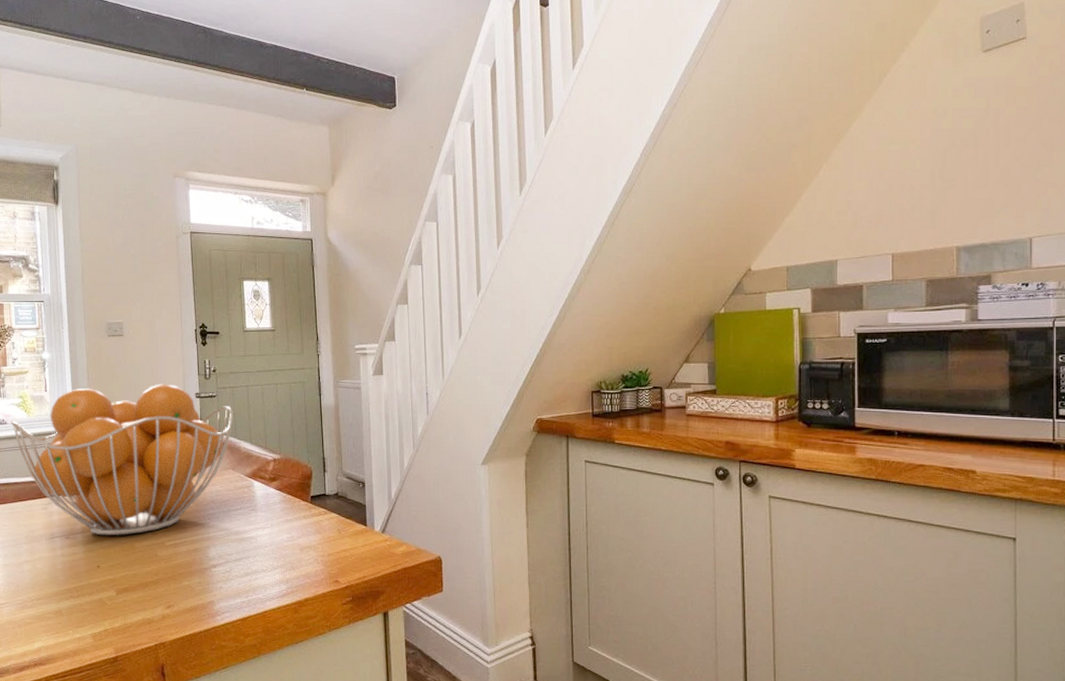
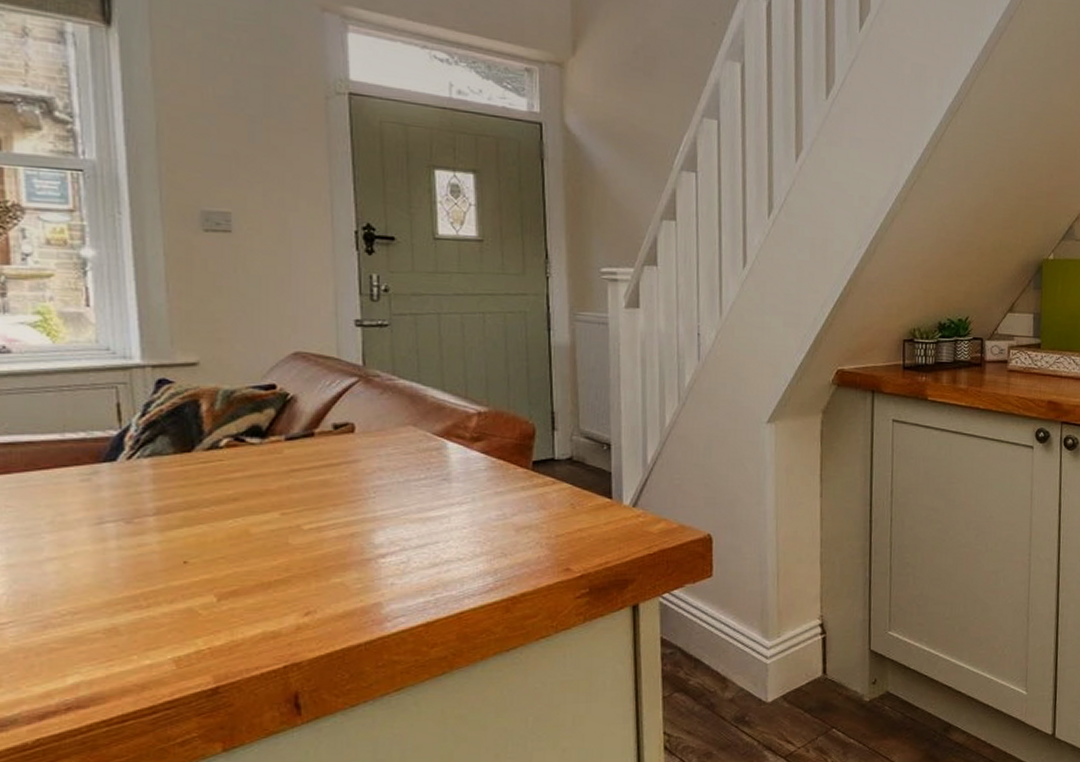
fruit basket: present [11,384,233,536] -> none [20,304,415,518]

